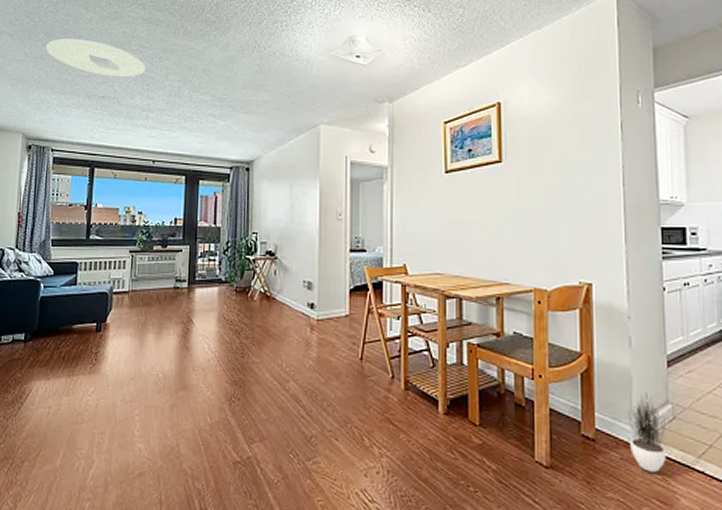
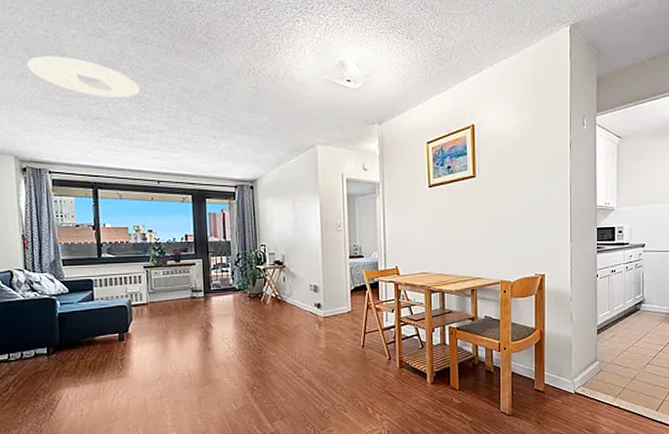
potted plant: present [629,393,667,472] -> none [569,355,594,411]

